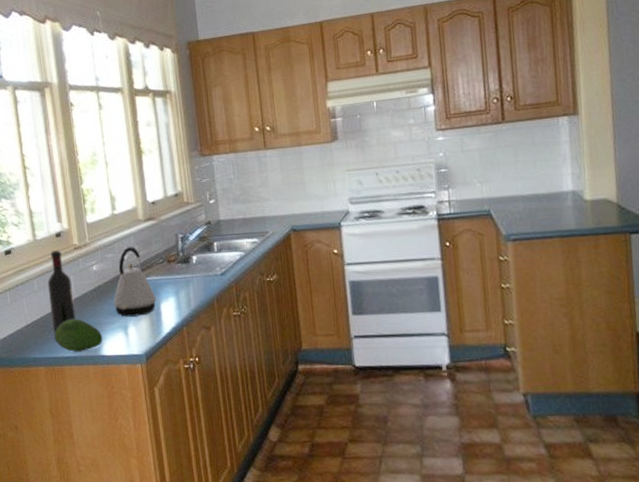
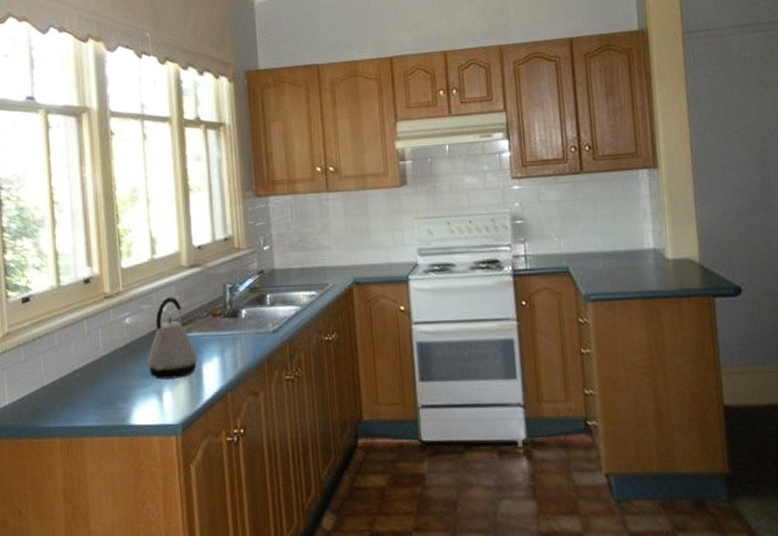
wine bottle: present [47,250,76,338] -> none [70,299,102,404]
fruit: present [54,318,103,352] -> none [74,380,132,420]

